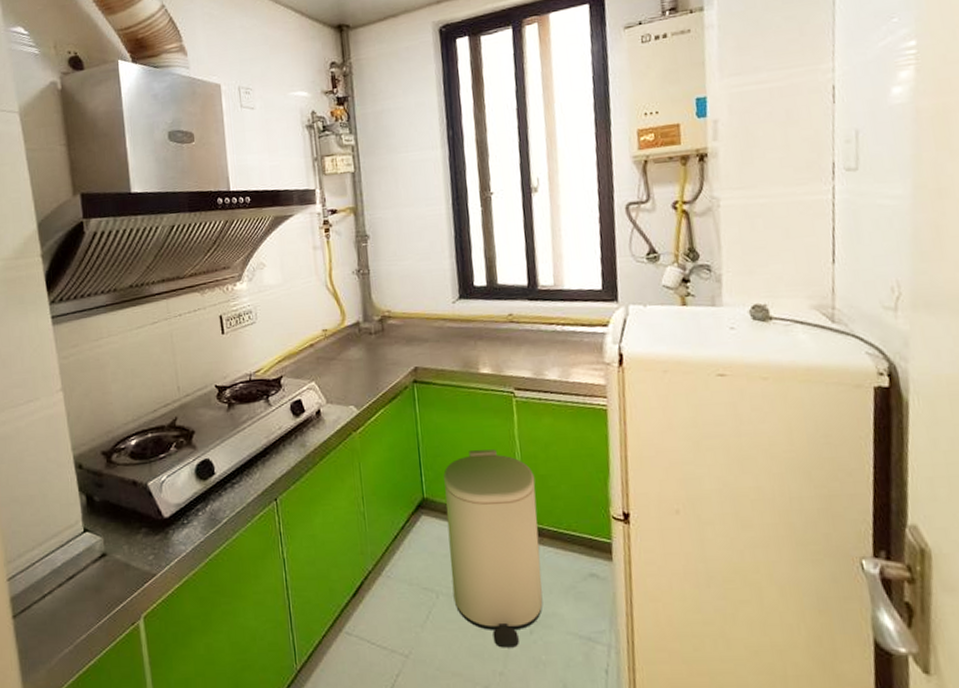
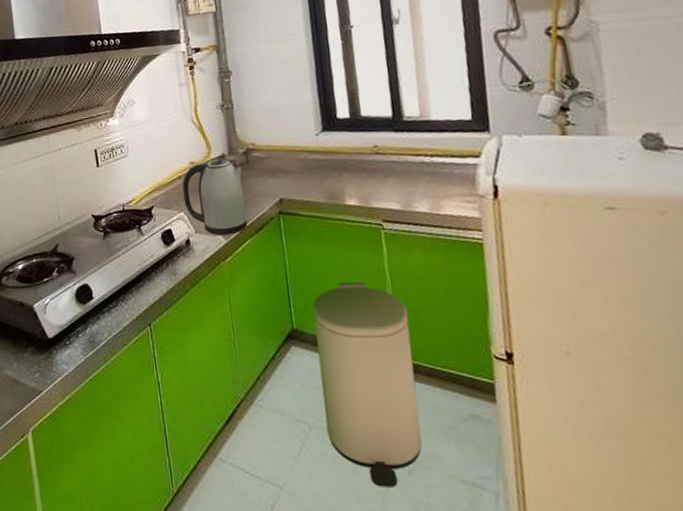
kettle: none [314,325,381,405] -> present [182,158,248,235]

